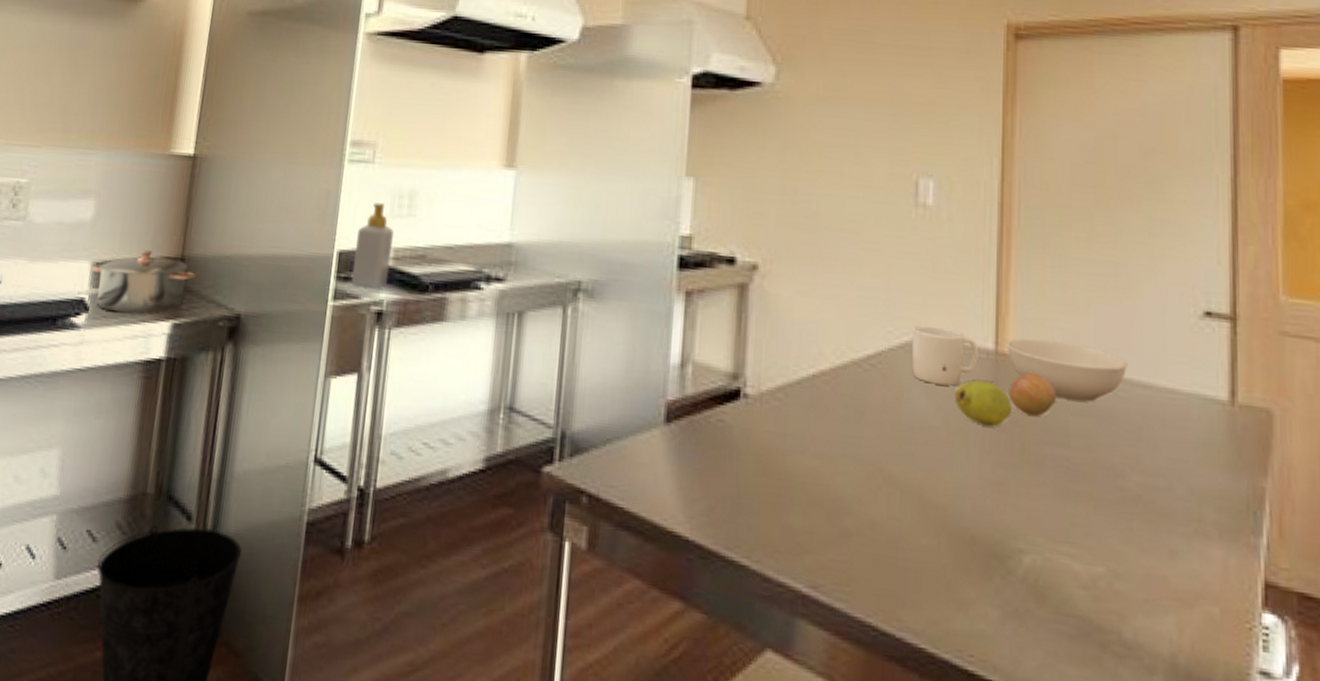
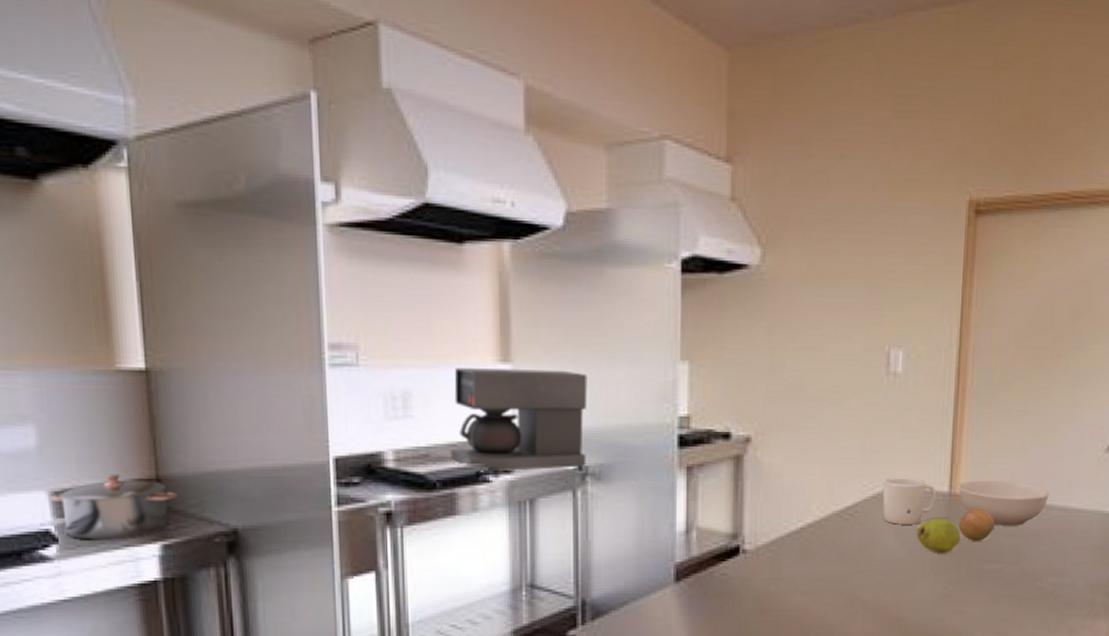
soap bottle: present [351,201,394,290] -> none [352,405,393,492]
coffee maker: none [445,170,589,285] -> present [450,368,588,476]

